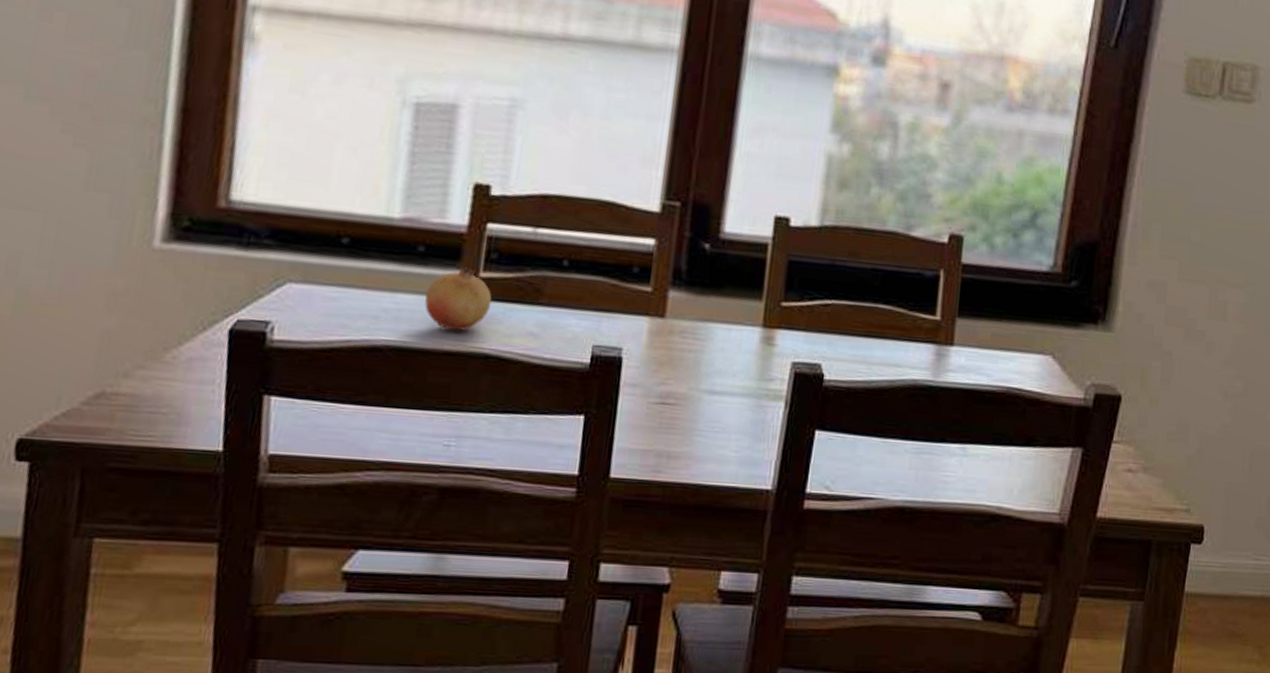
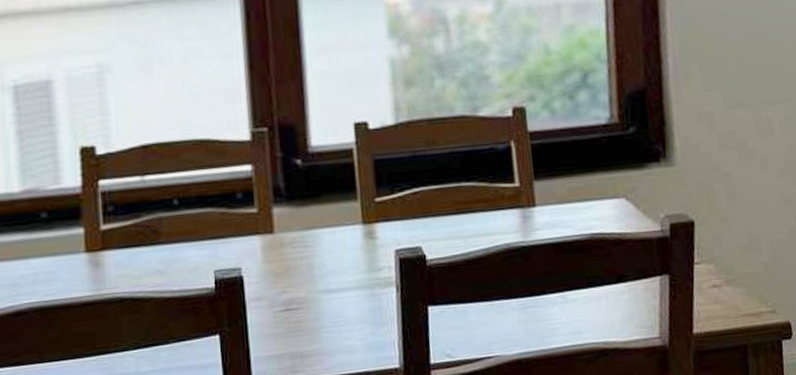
fruit: present [424,267,492,332] -> none [56,223,117,283]

